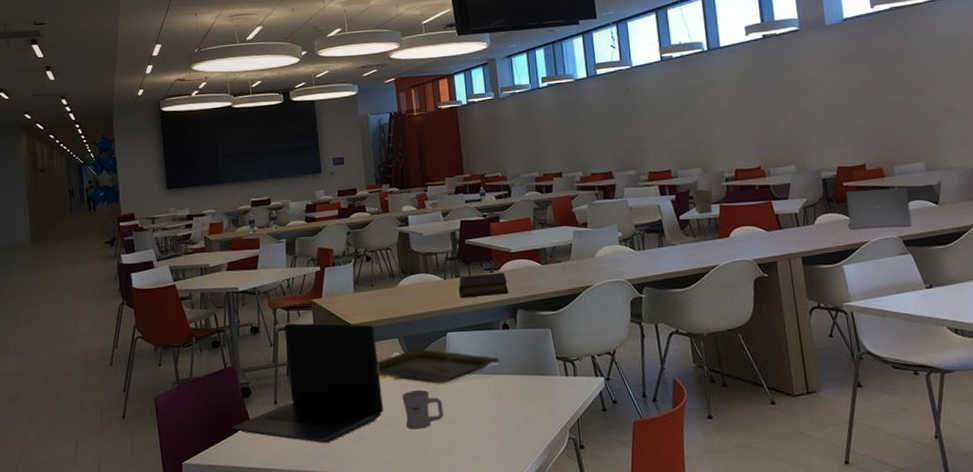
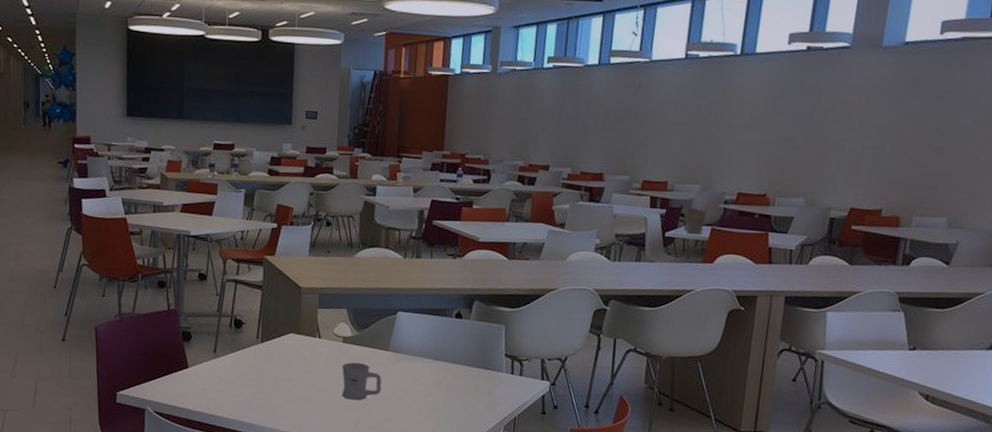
laptop computer: present [231,323,383,444] -> none [168,275,325,398]
tray: present [377,349,500,384] -> none [321,323,447,361]
book: present [458,272,508,298] -> none [416,257,470,283]
laptop: present [845,187,912,230] -> none [844,236,921,284]

